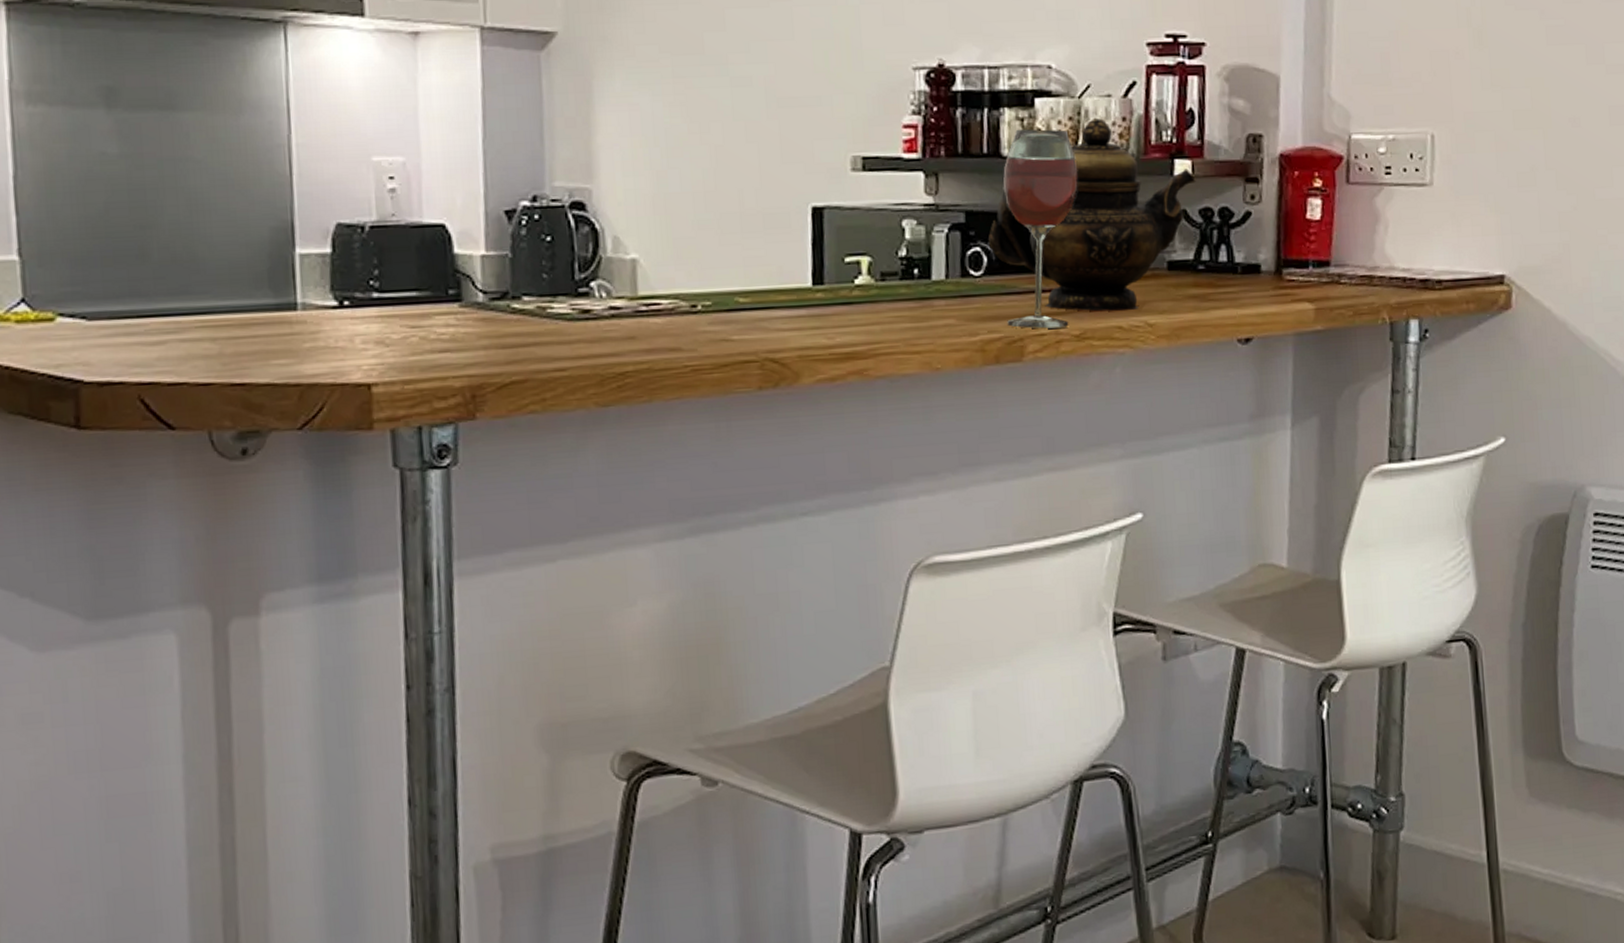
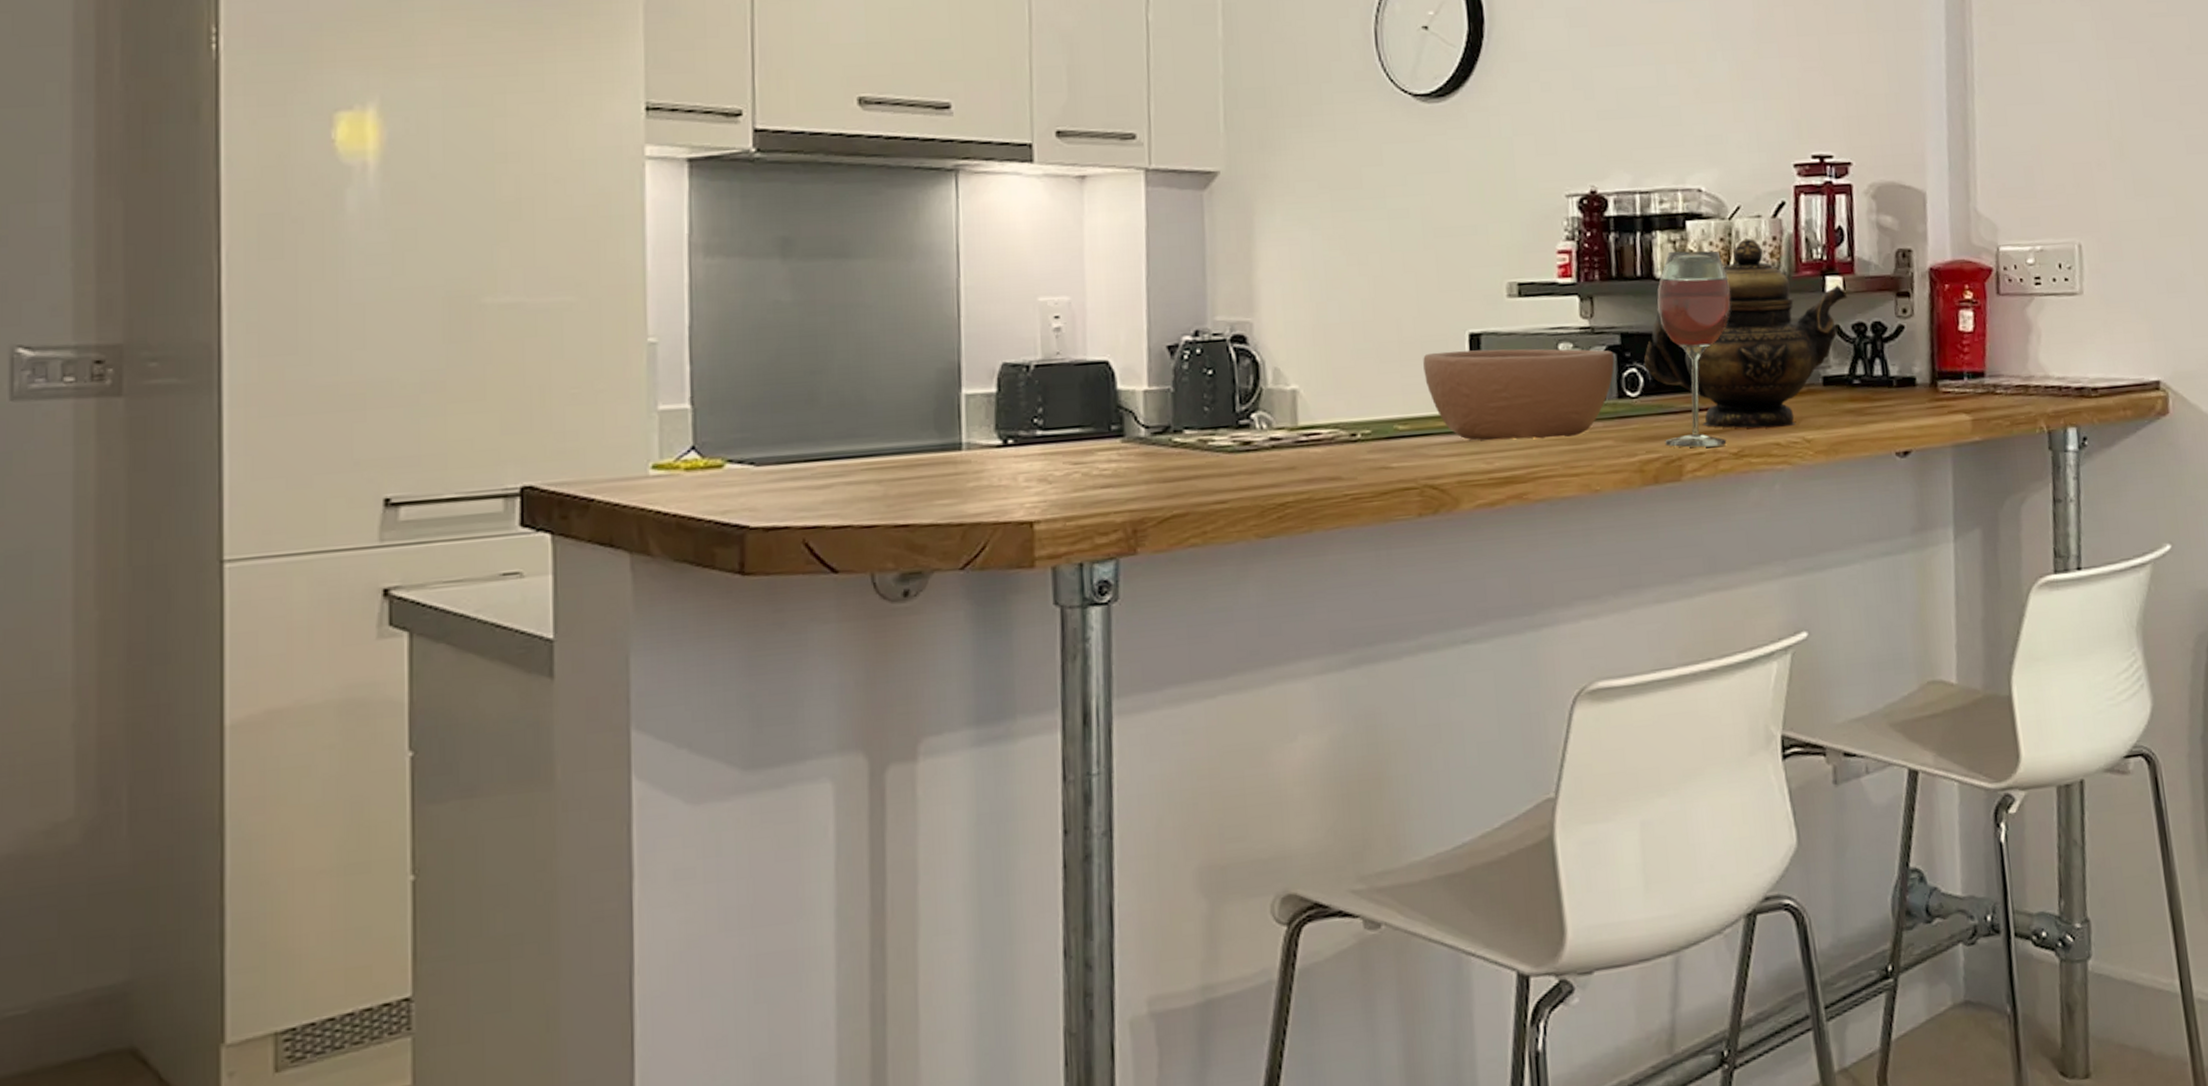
bowl: none [765,223,959,316] -> present [1423,348,1615,441]

